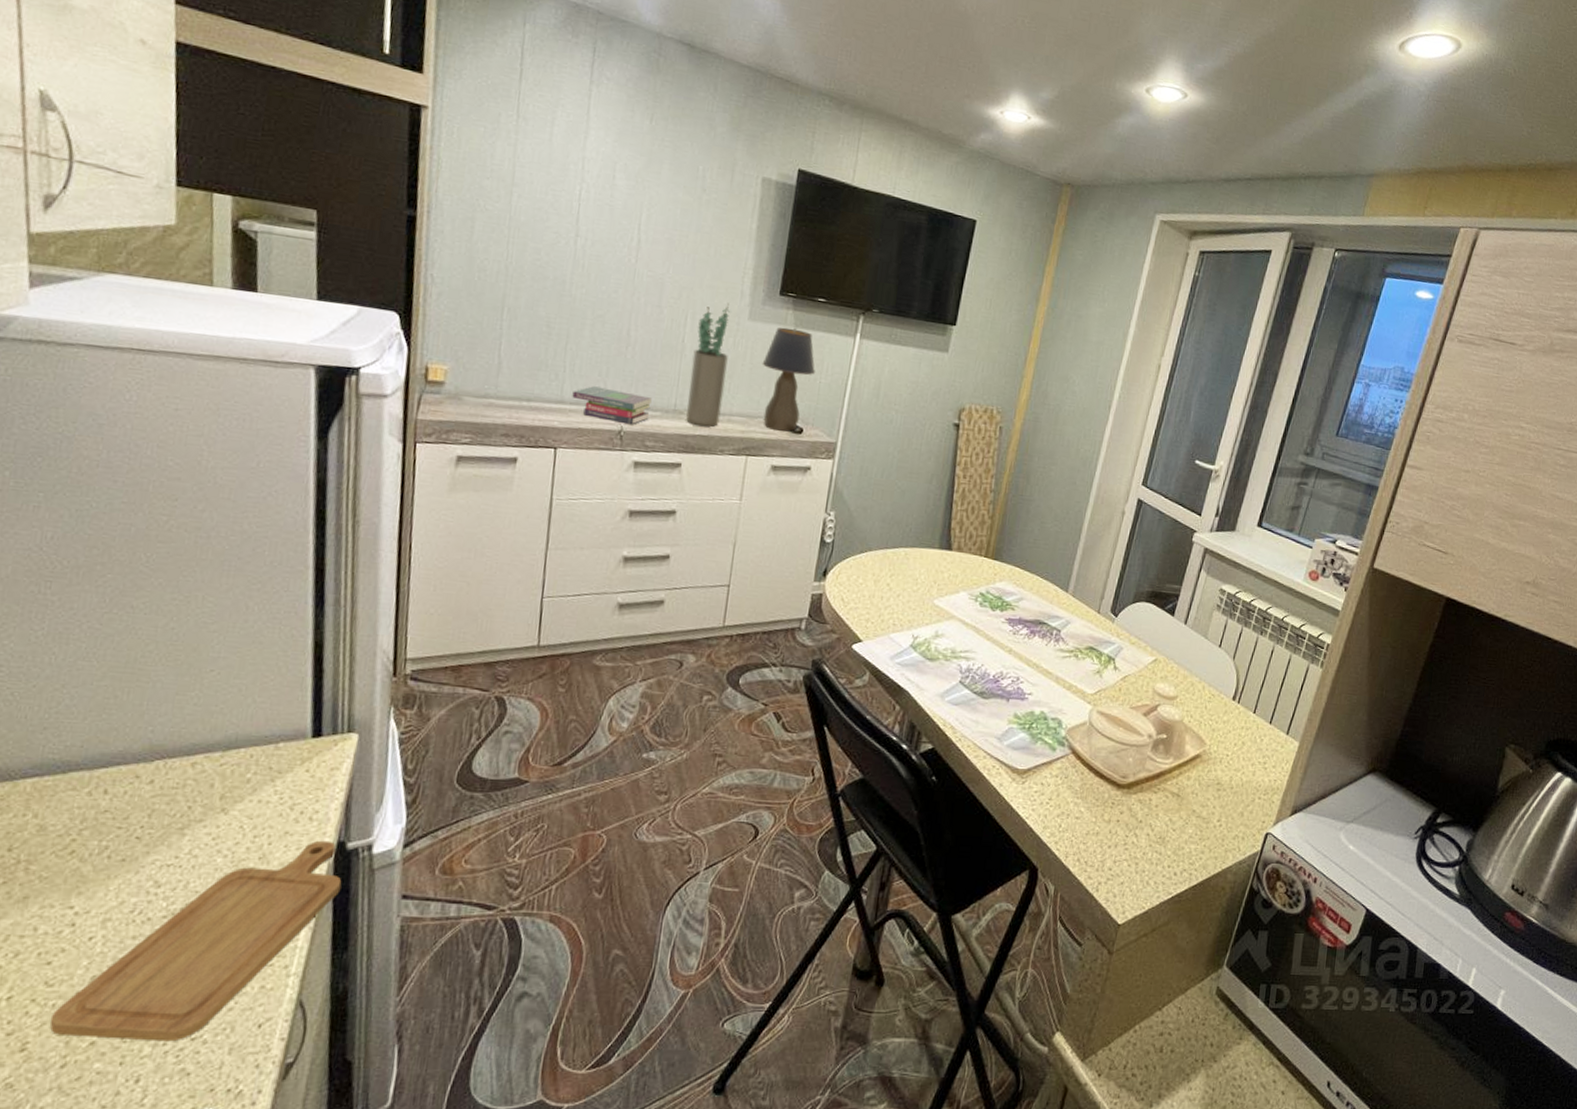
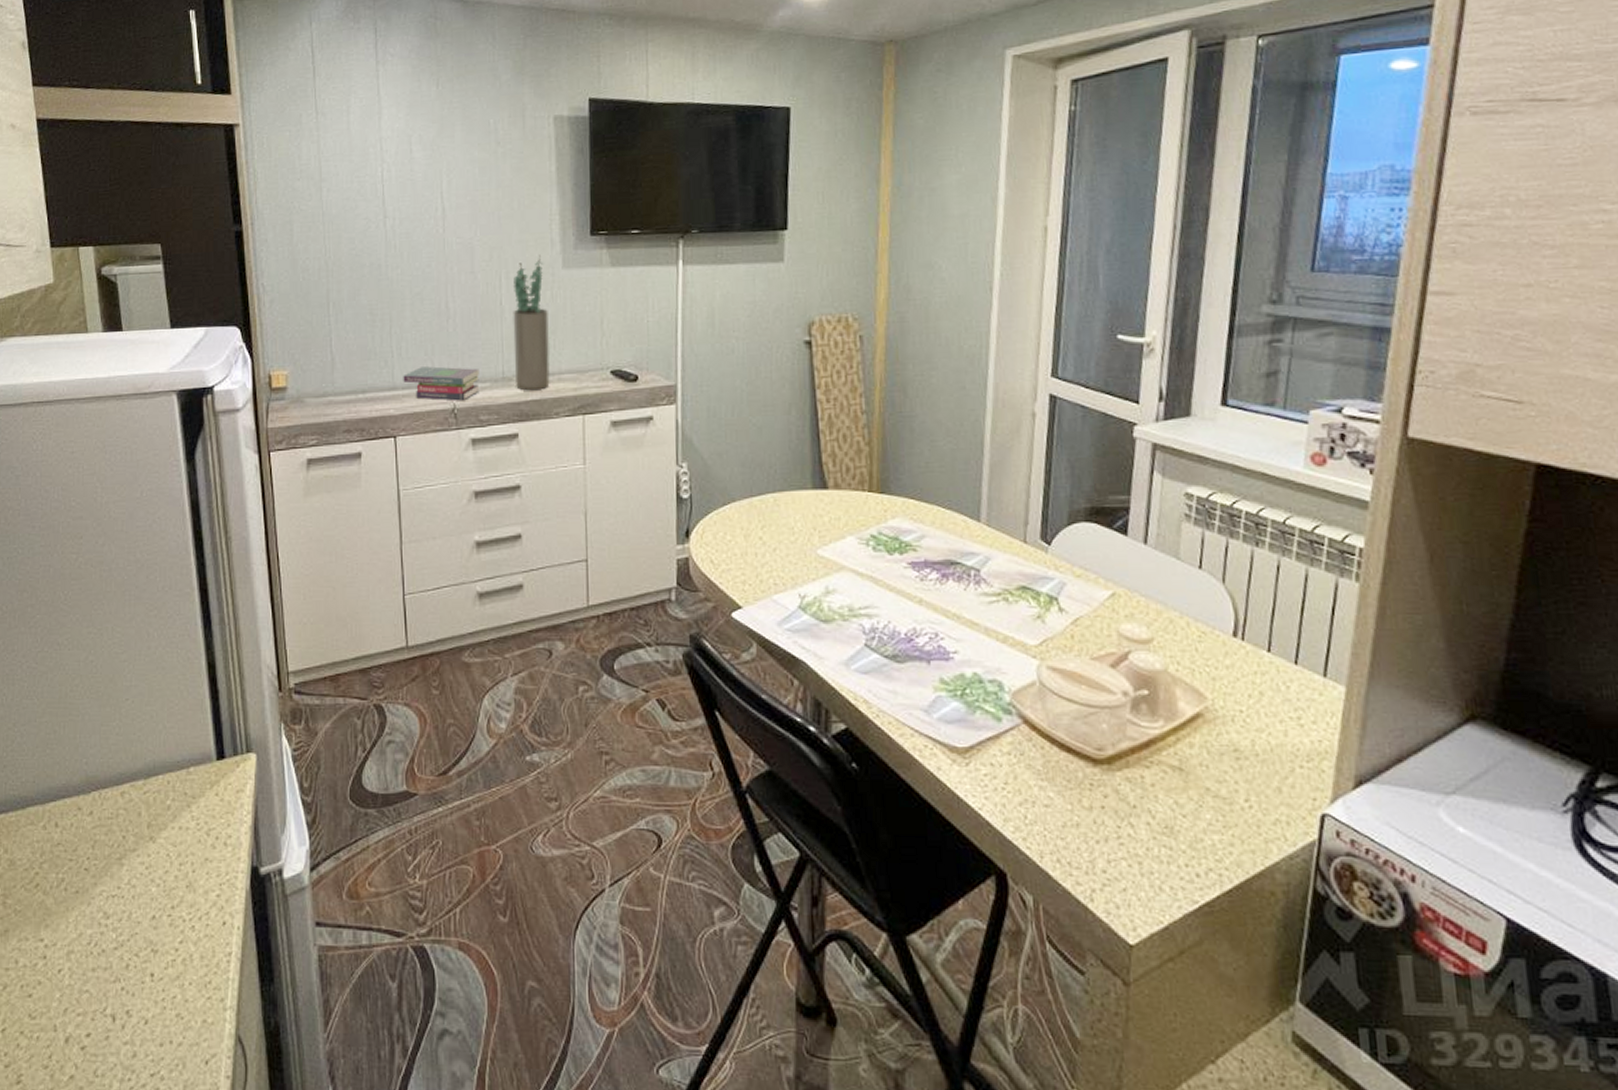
chopping board: present [50,840,342,1042] -> none [36,866,260,1077]
table lamp: present [762,327,816,432] -> none [583,267,642,382]

